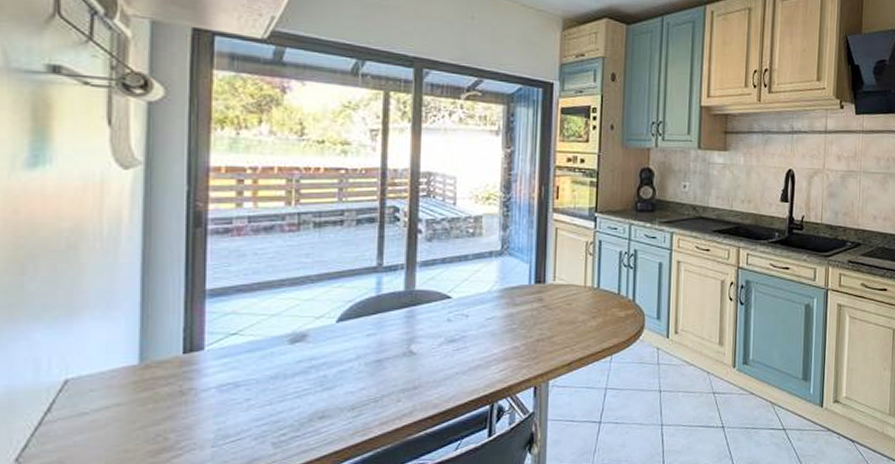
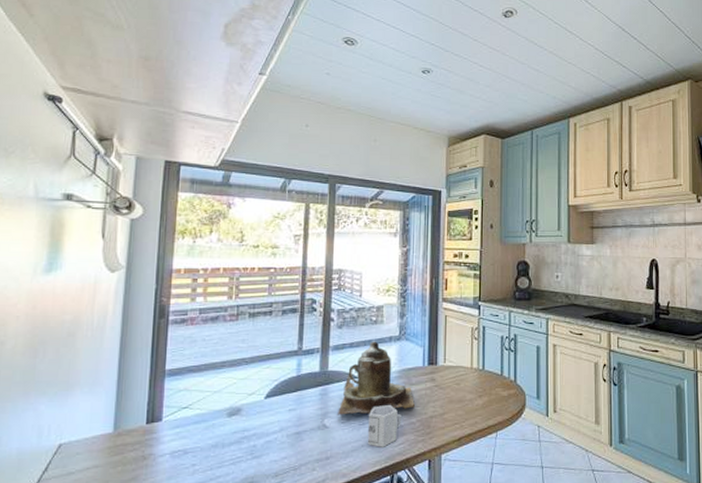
teapot: none [427,256,519,340] -> present [338,341,415,415]
cup: none [462,328,503,375] -> present [367,405,401,447]

